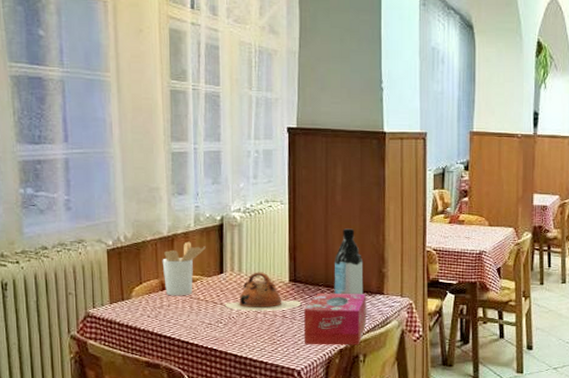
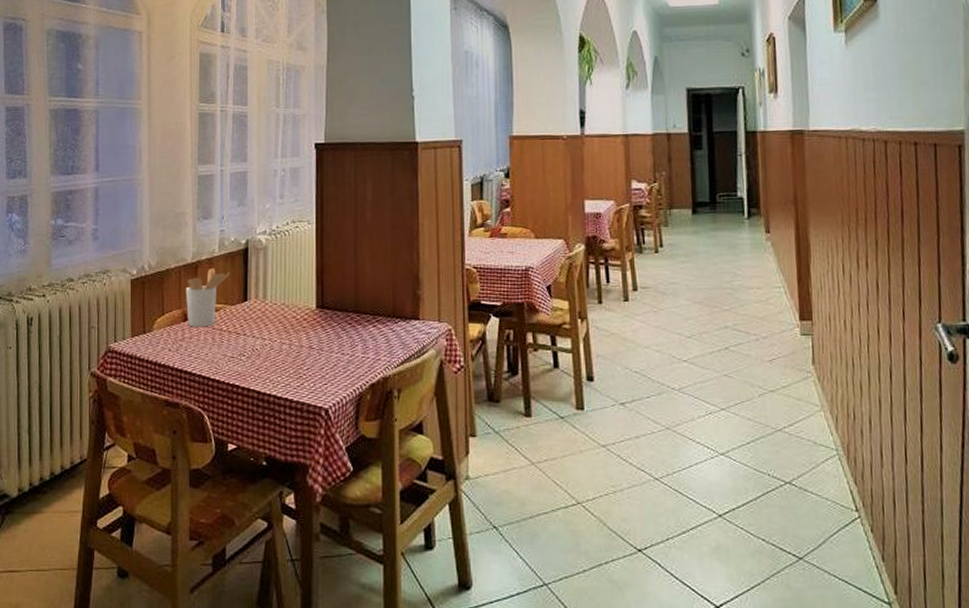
teapot: present [224,272,302,311] -> none [248,298,330,342]
tissue box: present [304,292,366,345] -> none [332,319,401,380]
water bottle: present [334,228,364,295] -> none [364,247,397,322]

